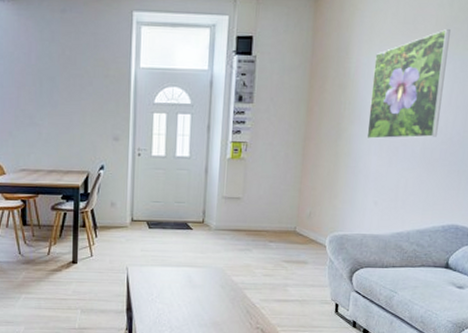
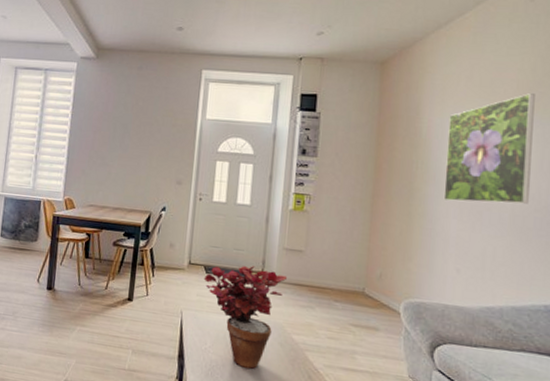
potted plant: none [147,217,227,313] -> present [203,266,288,370]

